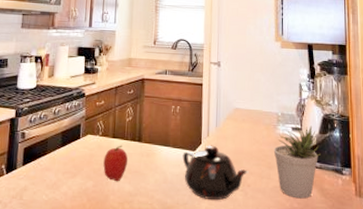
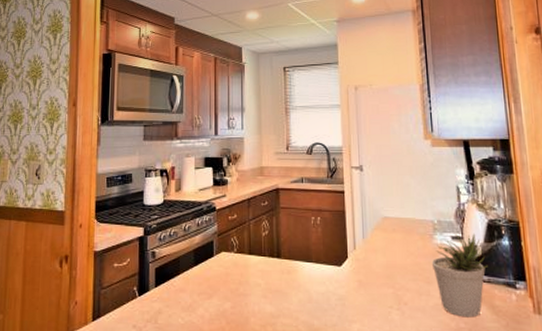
fruit: present [103,145,129,182] -> none [241,262,268,303]
teapot: present [182,145,249,201] -> none [327,259,405,321]

